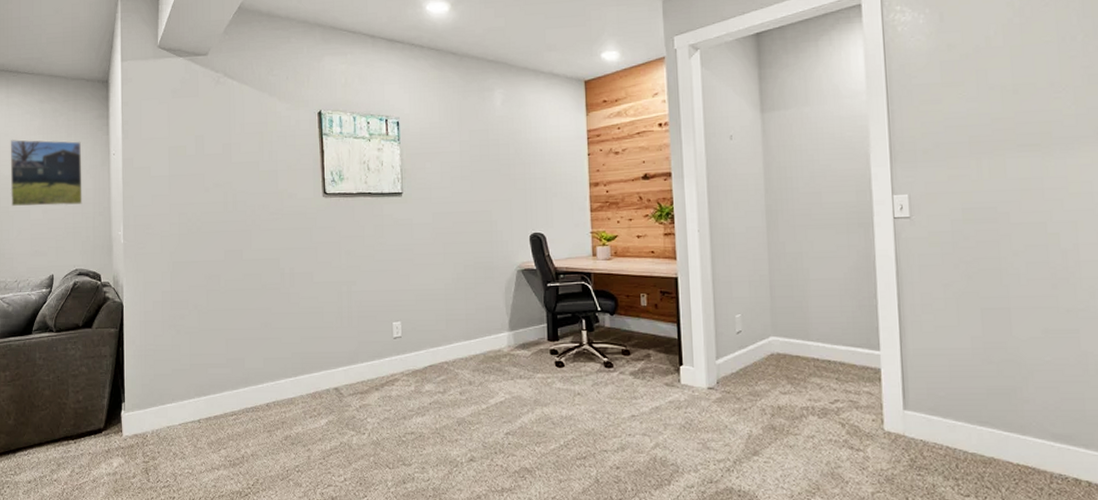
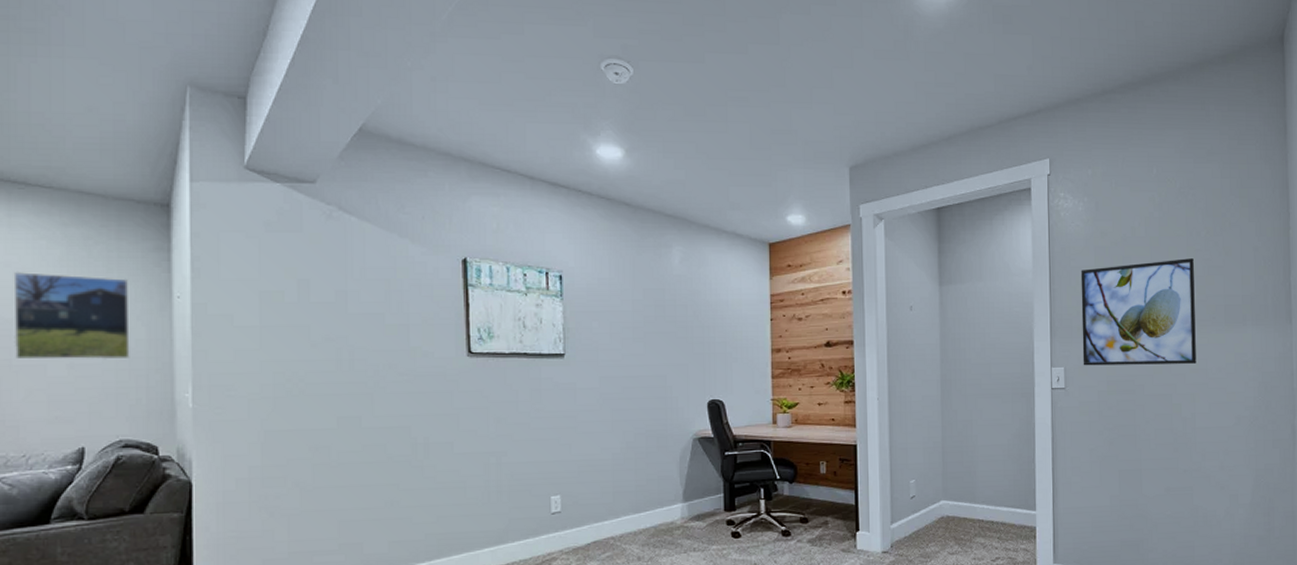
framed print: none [924,67,1078,192] -> present [1080,258,1196,366]

